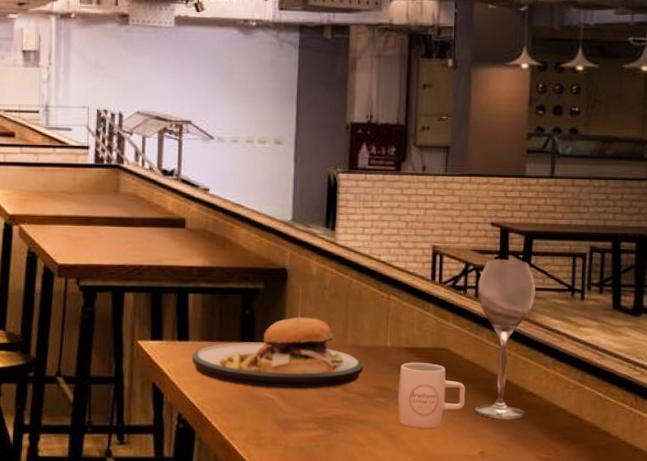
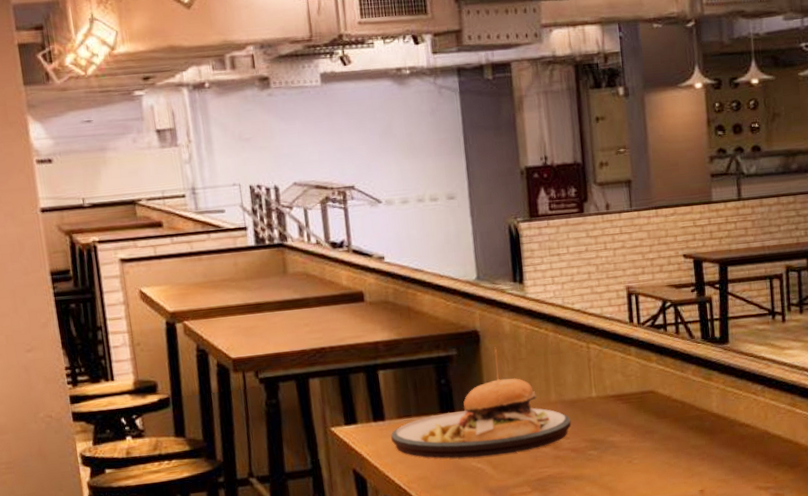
mug: present [397,362,466,429] -> none [608,407,679,477]
wineglass: present [473,258,536,420] -> none [677,290,741,455]

